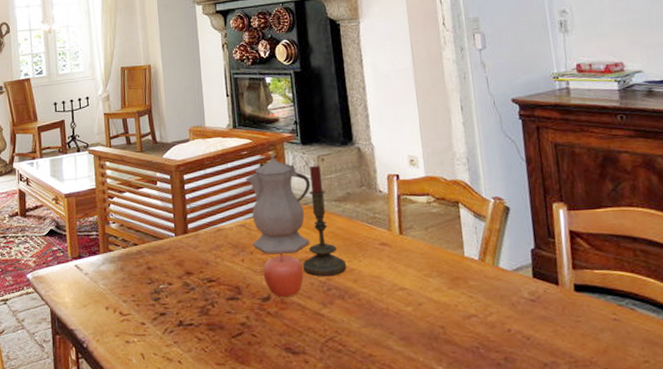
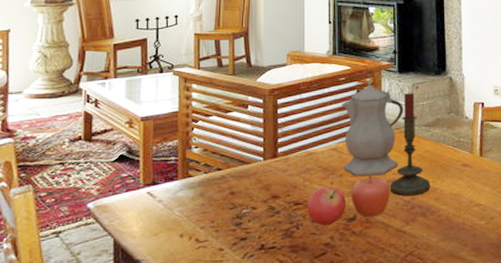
fruit: none [220,263,259,304] -> present [307,186,346,225]

